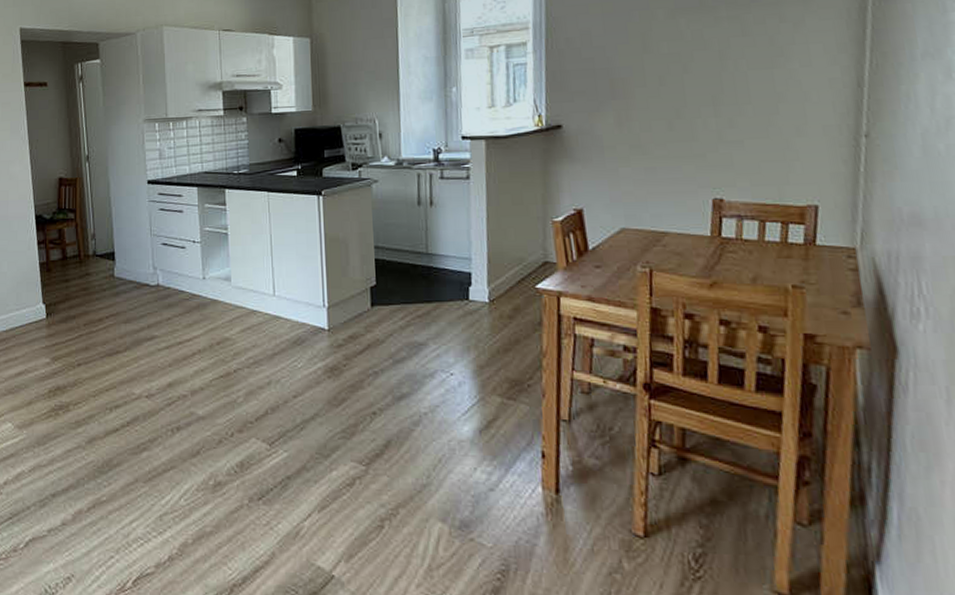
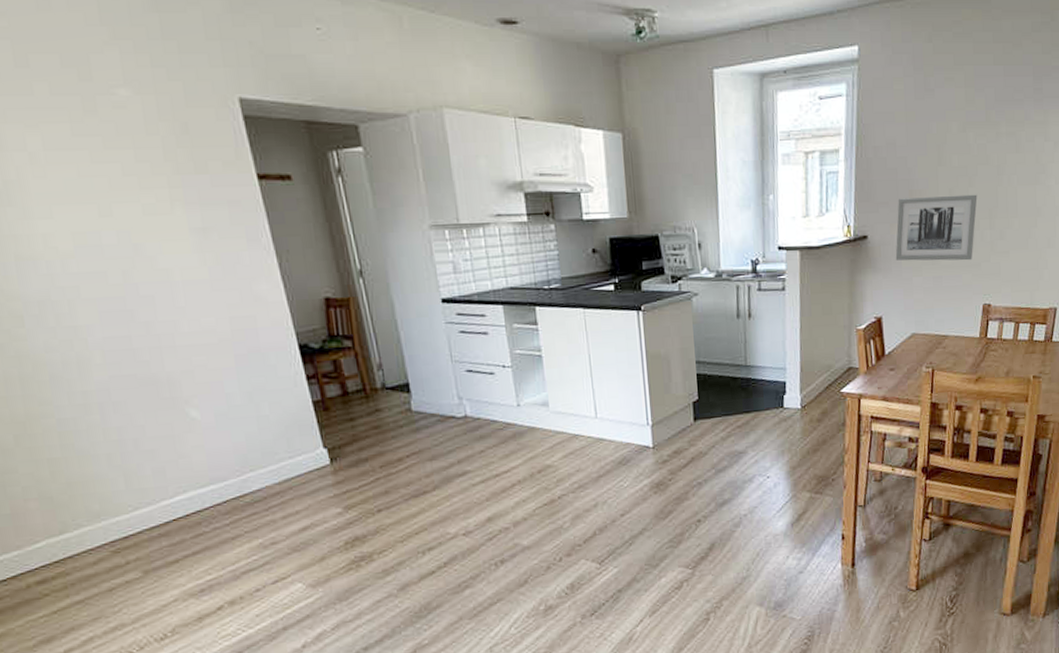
wall art: none [596,81,696,151] -> present [895,194,978,261]

